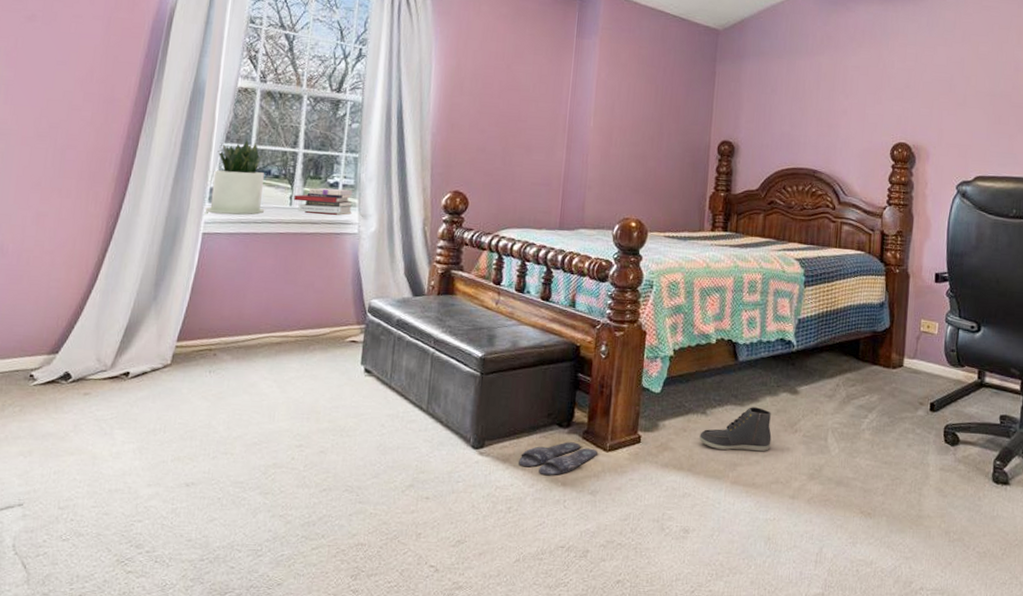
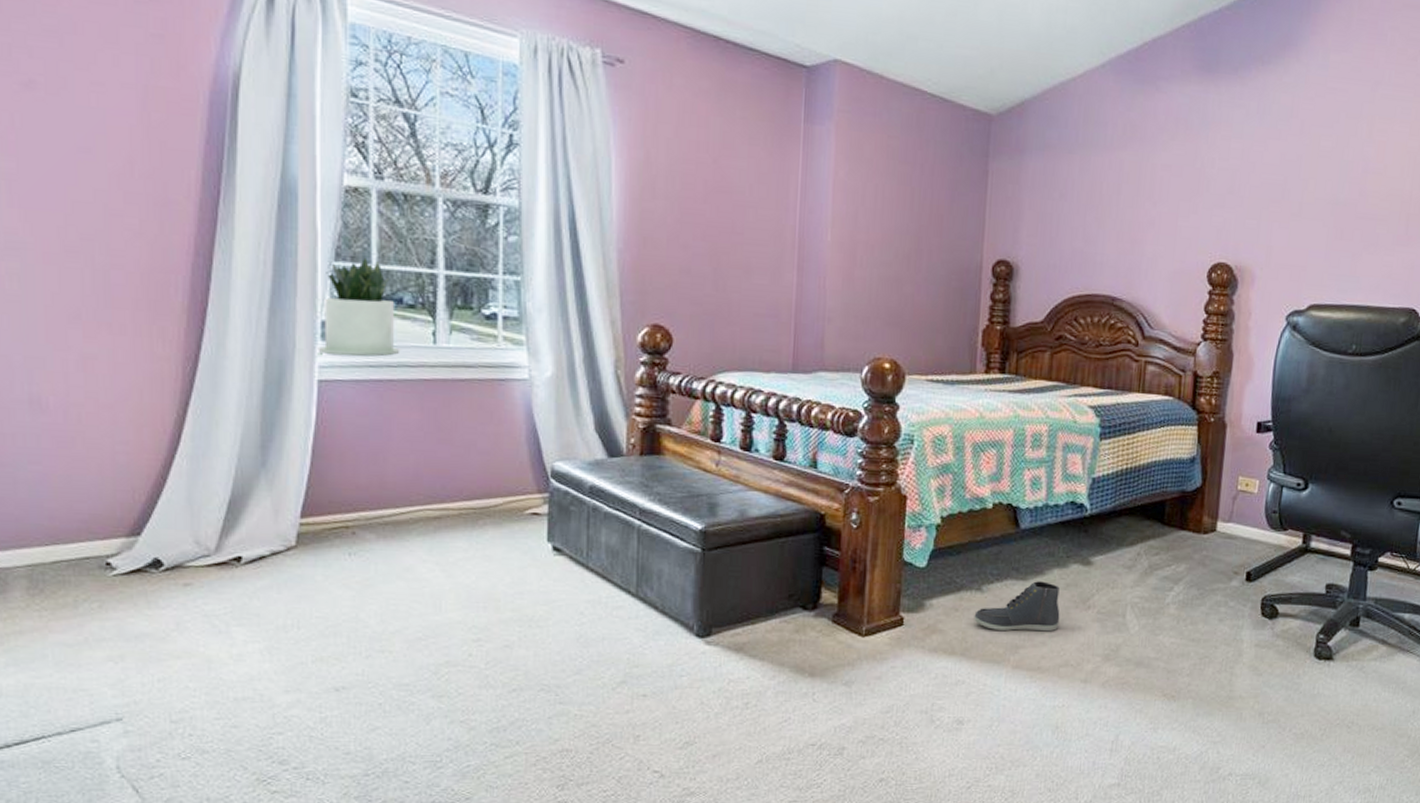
books: present [294,188,353,216] -> none [438,321,519,358]
slippers: present [519,442,598,476] -> none [755,626,851,666]

